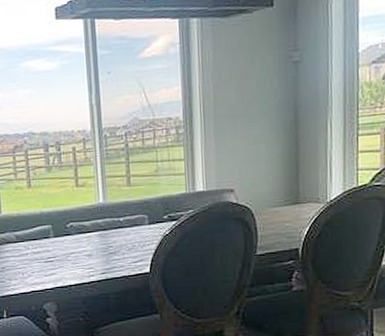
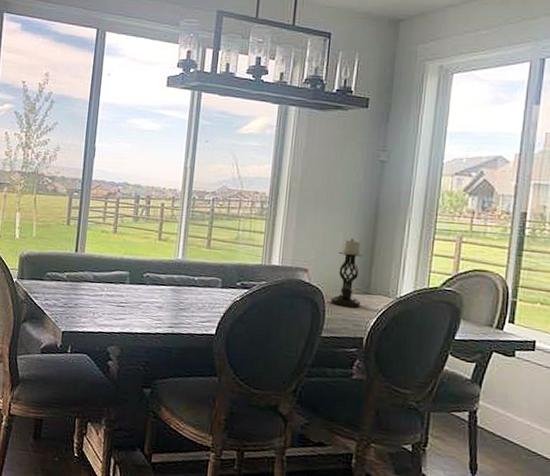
candle holder: none [260,149,292,221] -> present [330,238,364,308]

